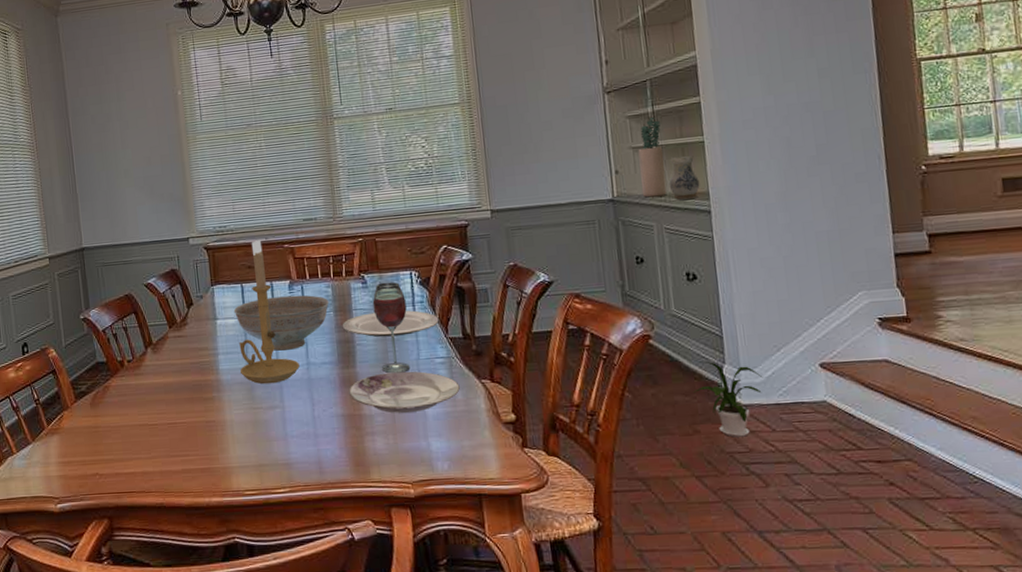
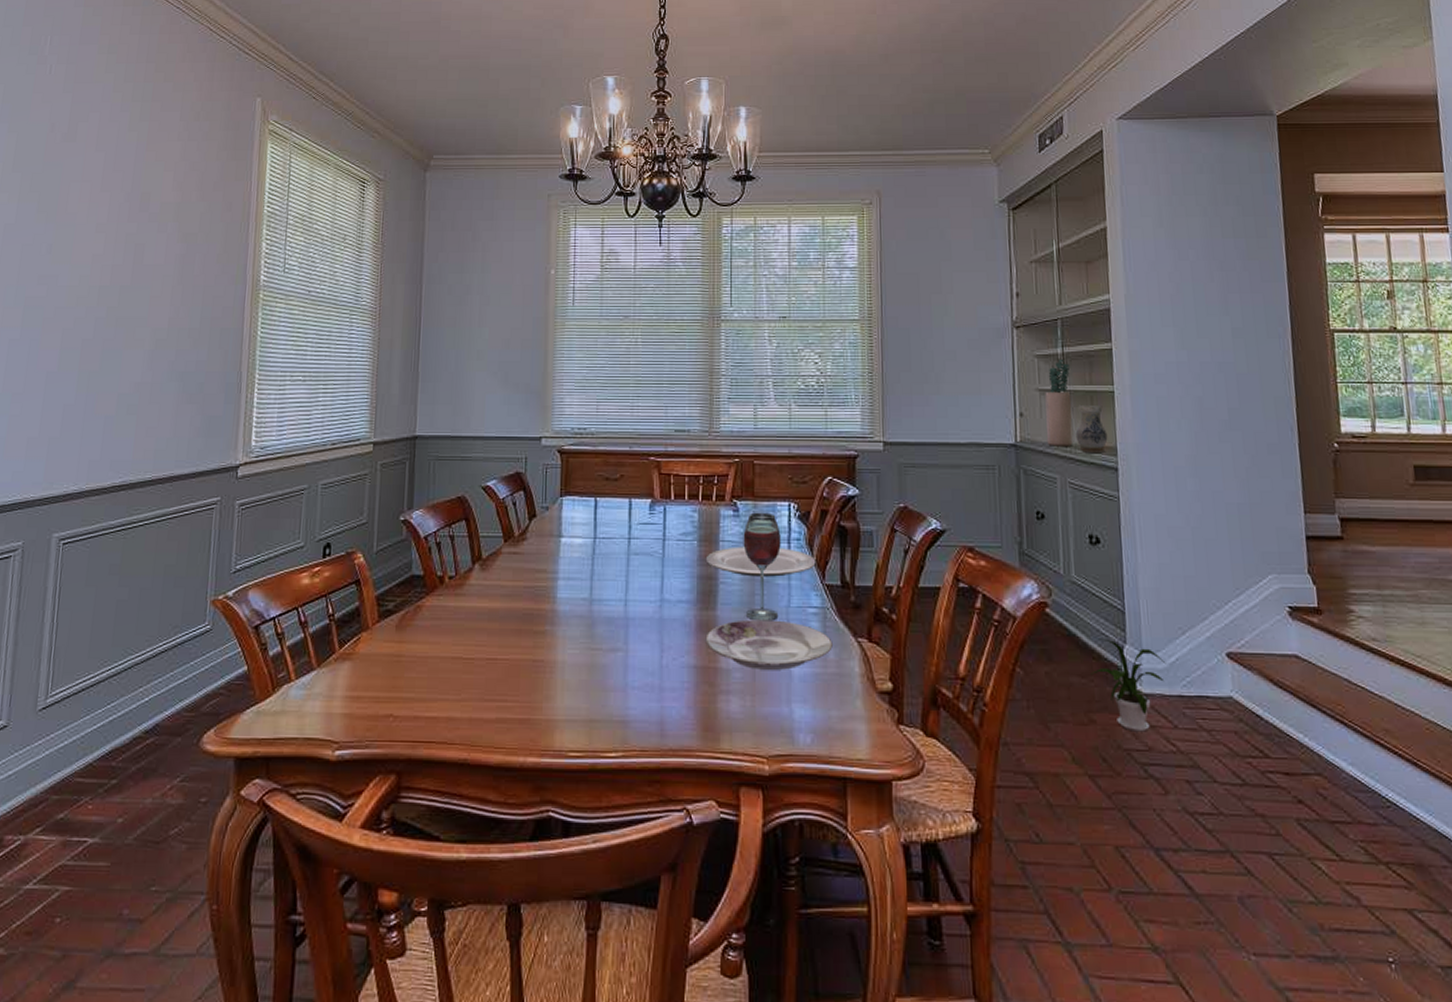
decorative bowl: present [233,295,329,352] -> none [582,517,694,583]
candle holder: present [239,240,300,385] -> none [582,448,651,621]

